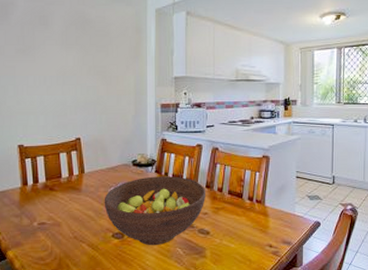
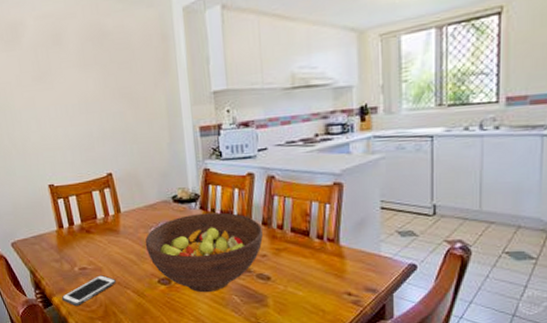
cell phone: none [16,230,73,260] -> present [61,275,116,307]

